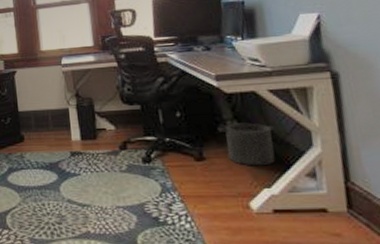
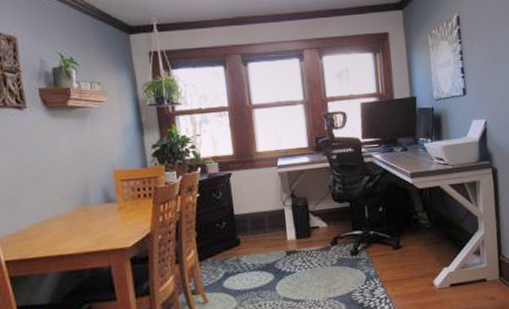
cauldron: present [217,123,277,166] -> none [411,213,455,250]

